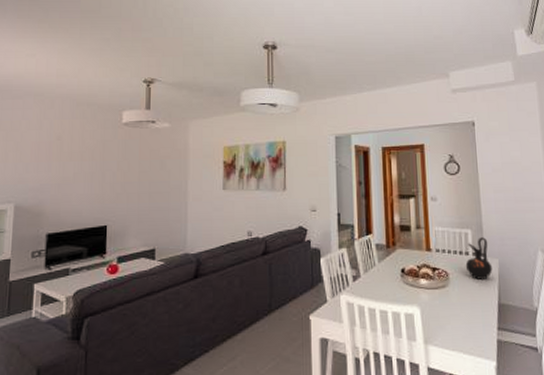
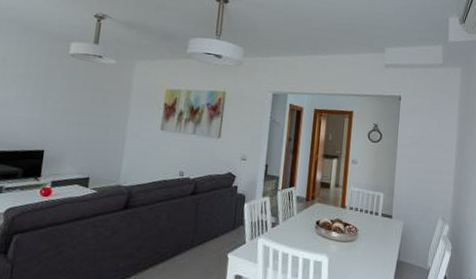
ceramic jug: present [465,237,493,280] -> none [373,201,397,238]

